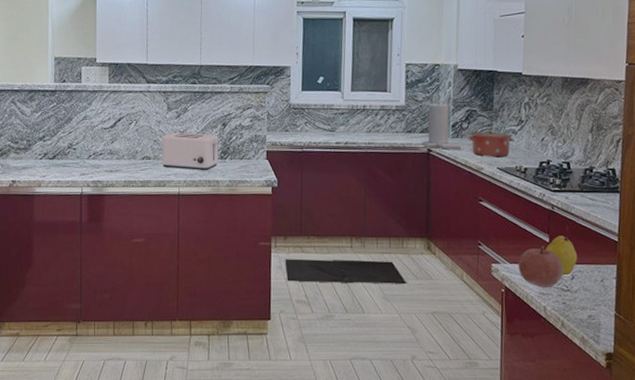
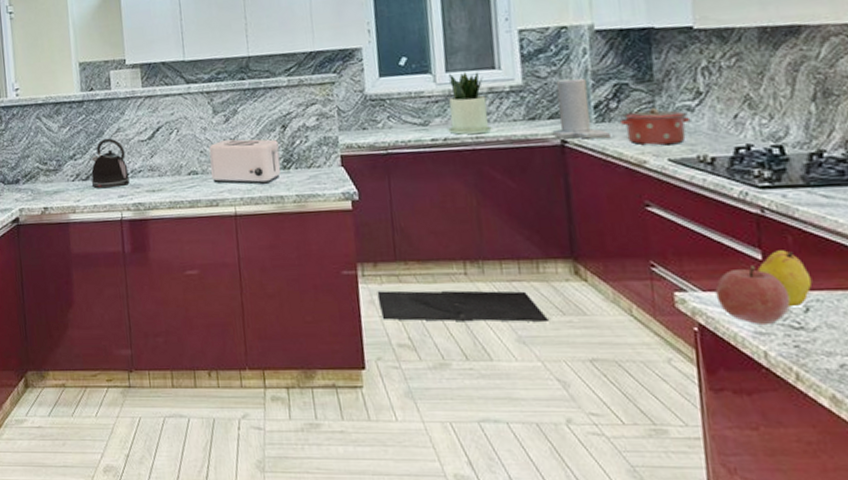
kettle: none [57,124,92,167] -> present [91,138,131,189]
planter: none [349,92,380,141] -> present [448,71,492,135]

